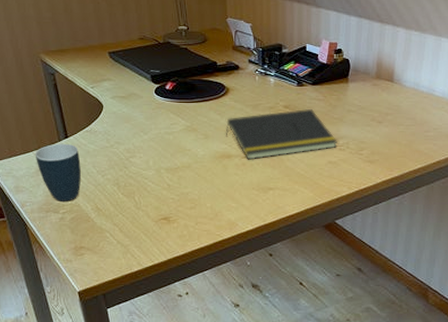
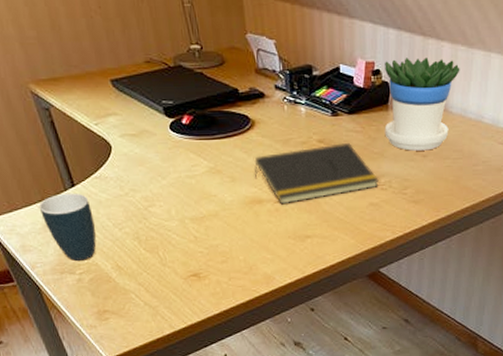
flowerpot: none [344,40,414,118] -> present [384,57,460,151]

